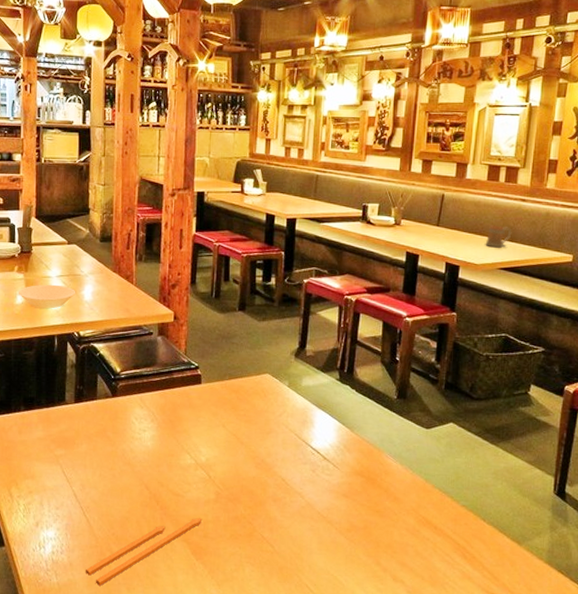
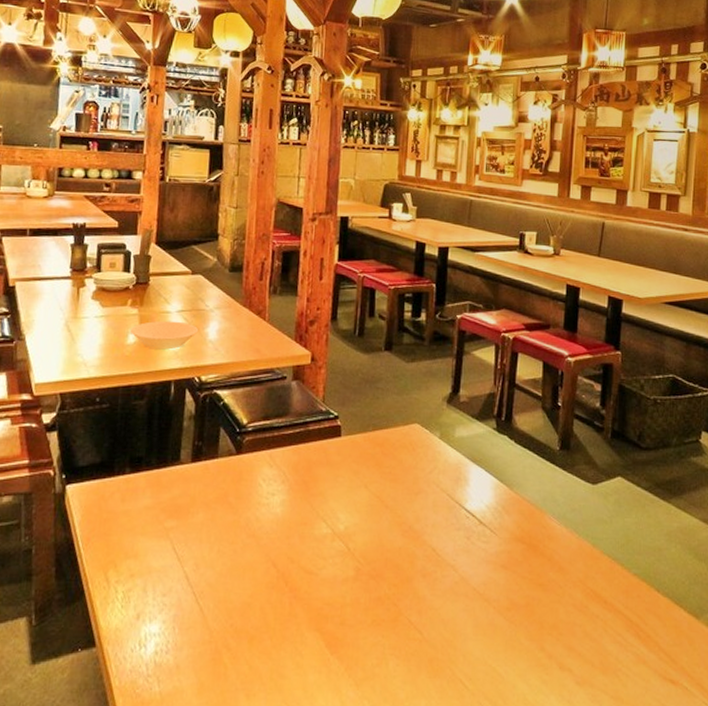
chopsticks: present [85,518,203,586] -> none [194,601,339,693]
beer mug: present [485,225,511,249] -> none [648,256,674,282]

